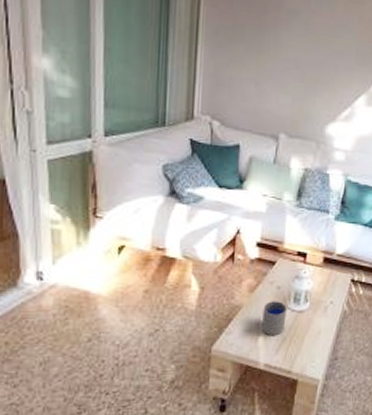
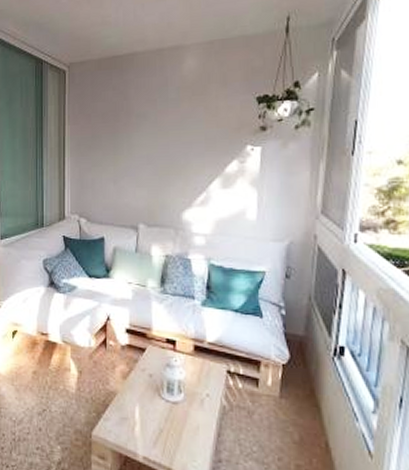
cup: present [262,301,287,336] -> none [137,389,161,427]

